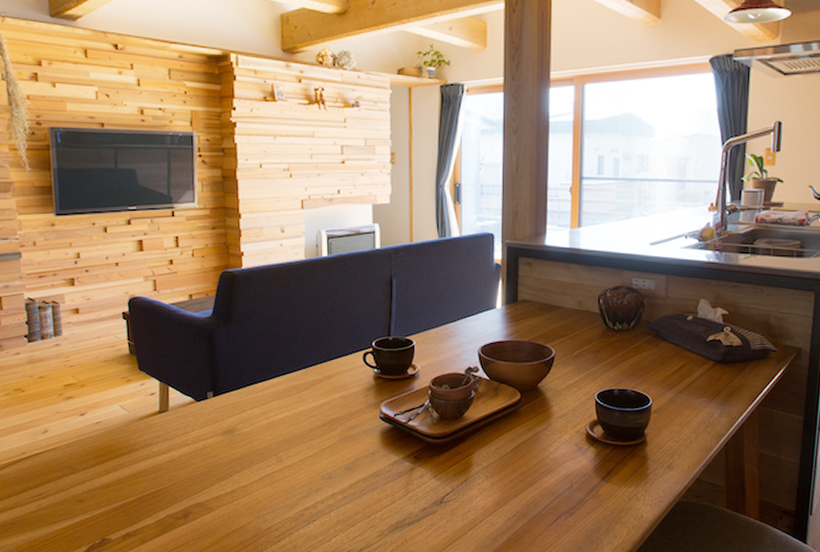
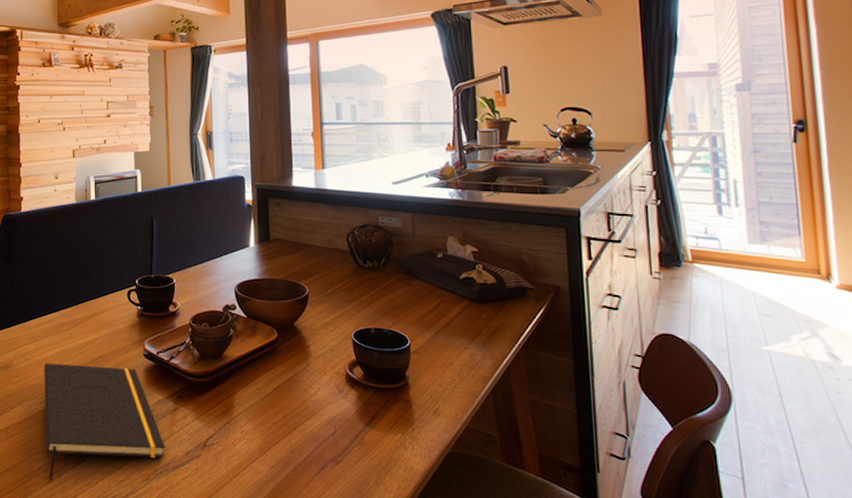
notepad: none [272,427,401,540] -> present [44,363,166,481]

